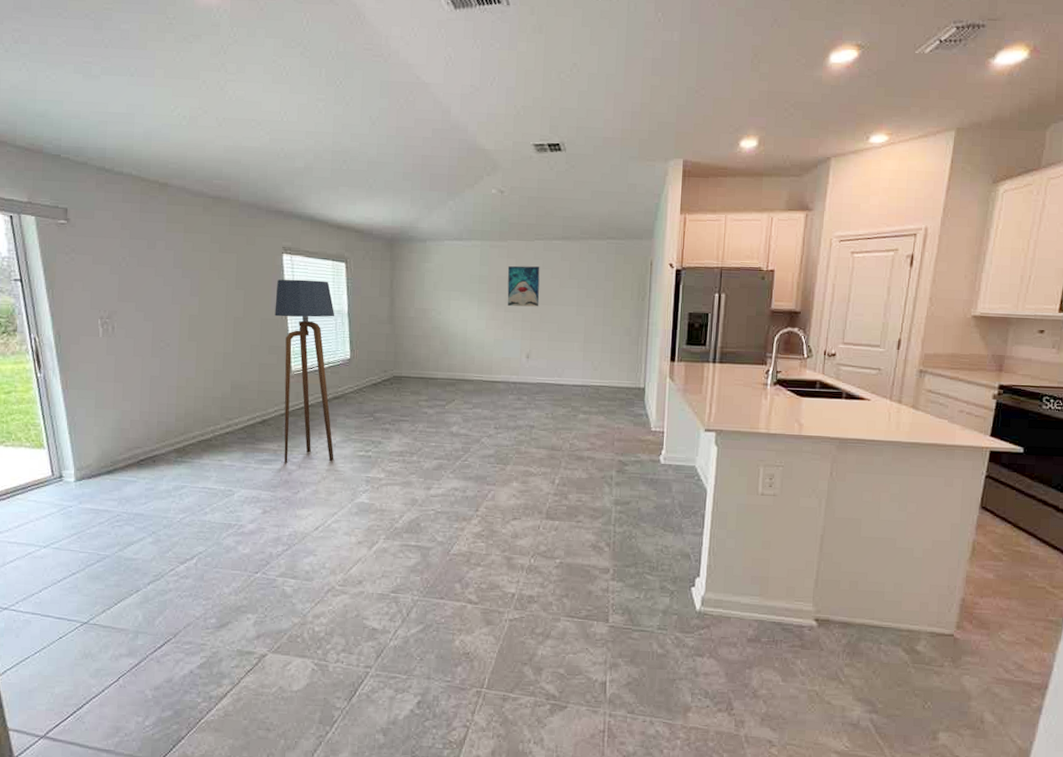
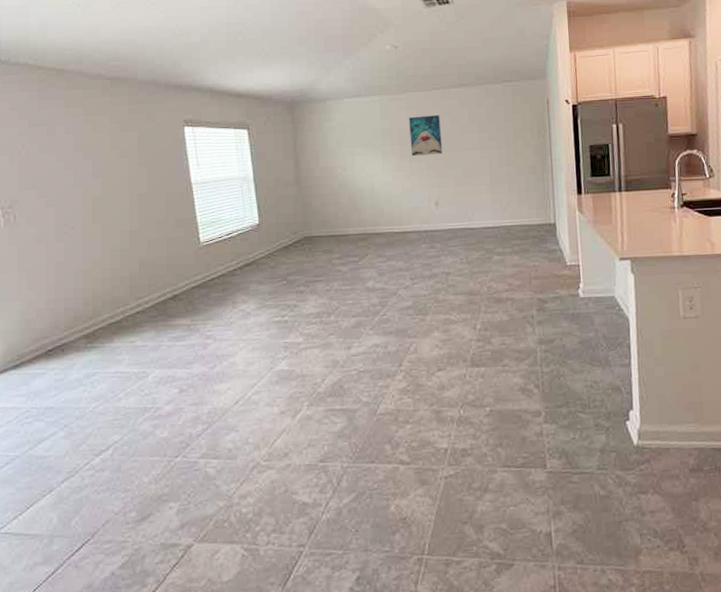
floor lamp: present [274,279,335,462] -> none [179,149,250,336]

